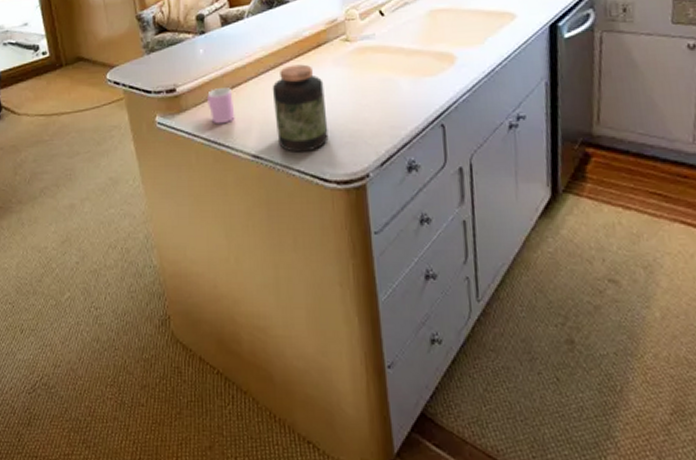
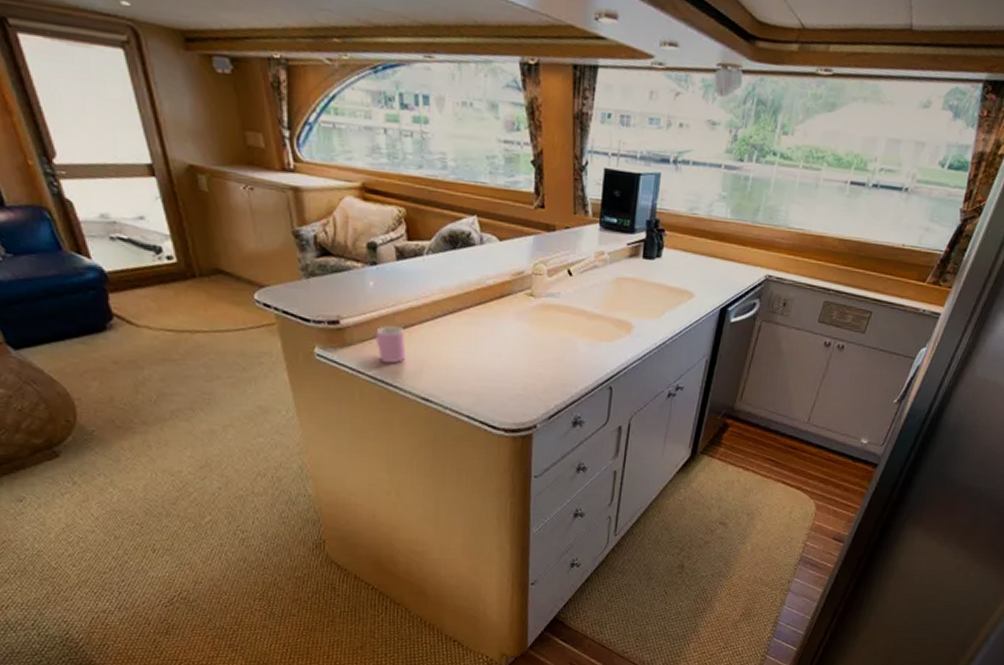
jar: present [272,64,329,152] -> none [448,312,503,400]

